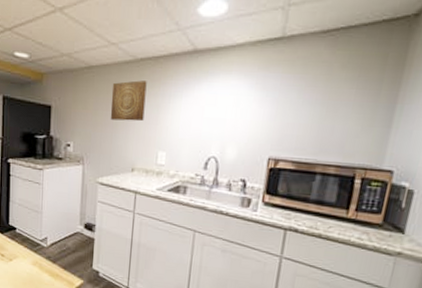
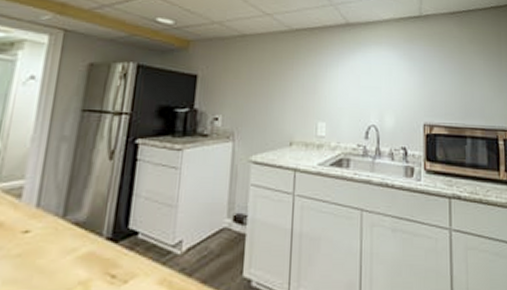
wall art: present [110,80,147,122] -> none [265,50,303,91]

